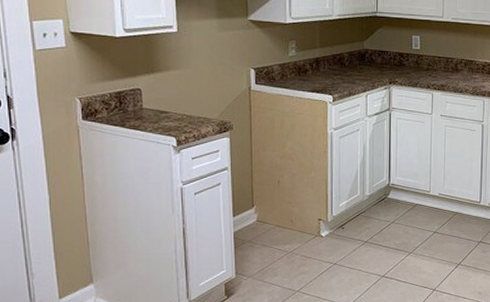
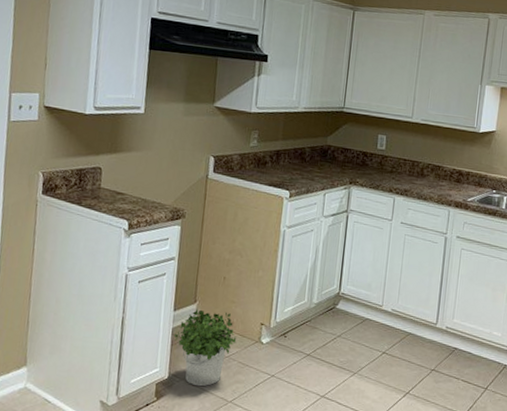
potted plant: none [236,212,297,282] -> present [174,309,237,387]

